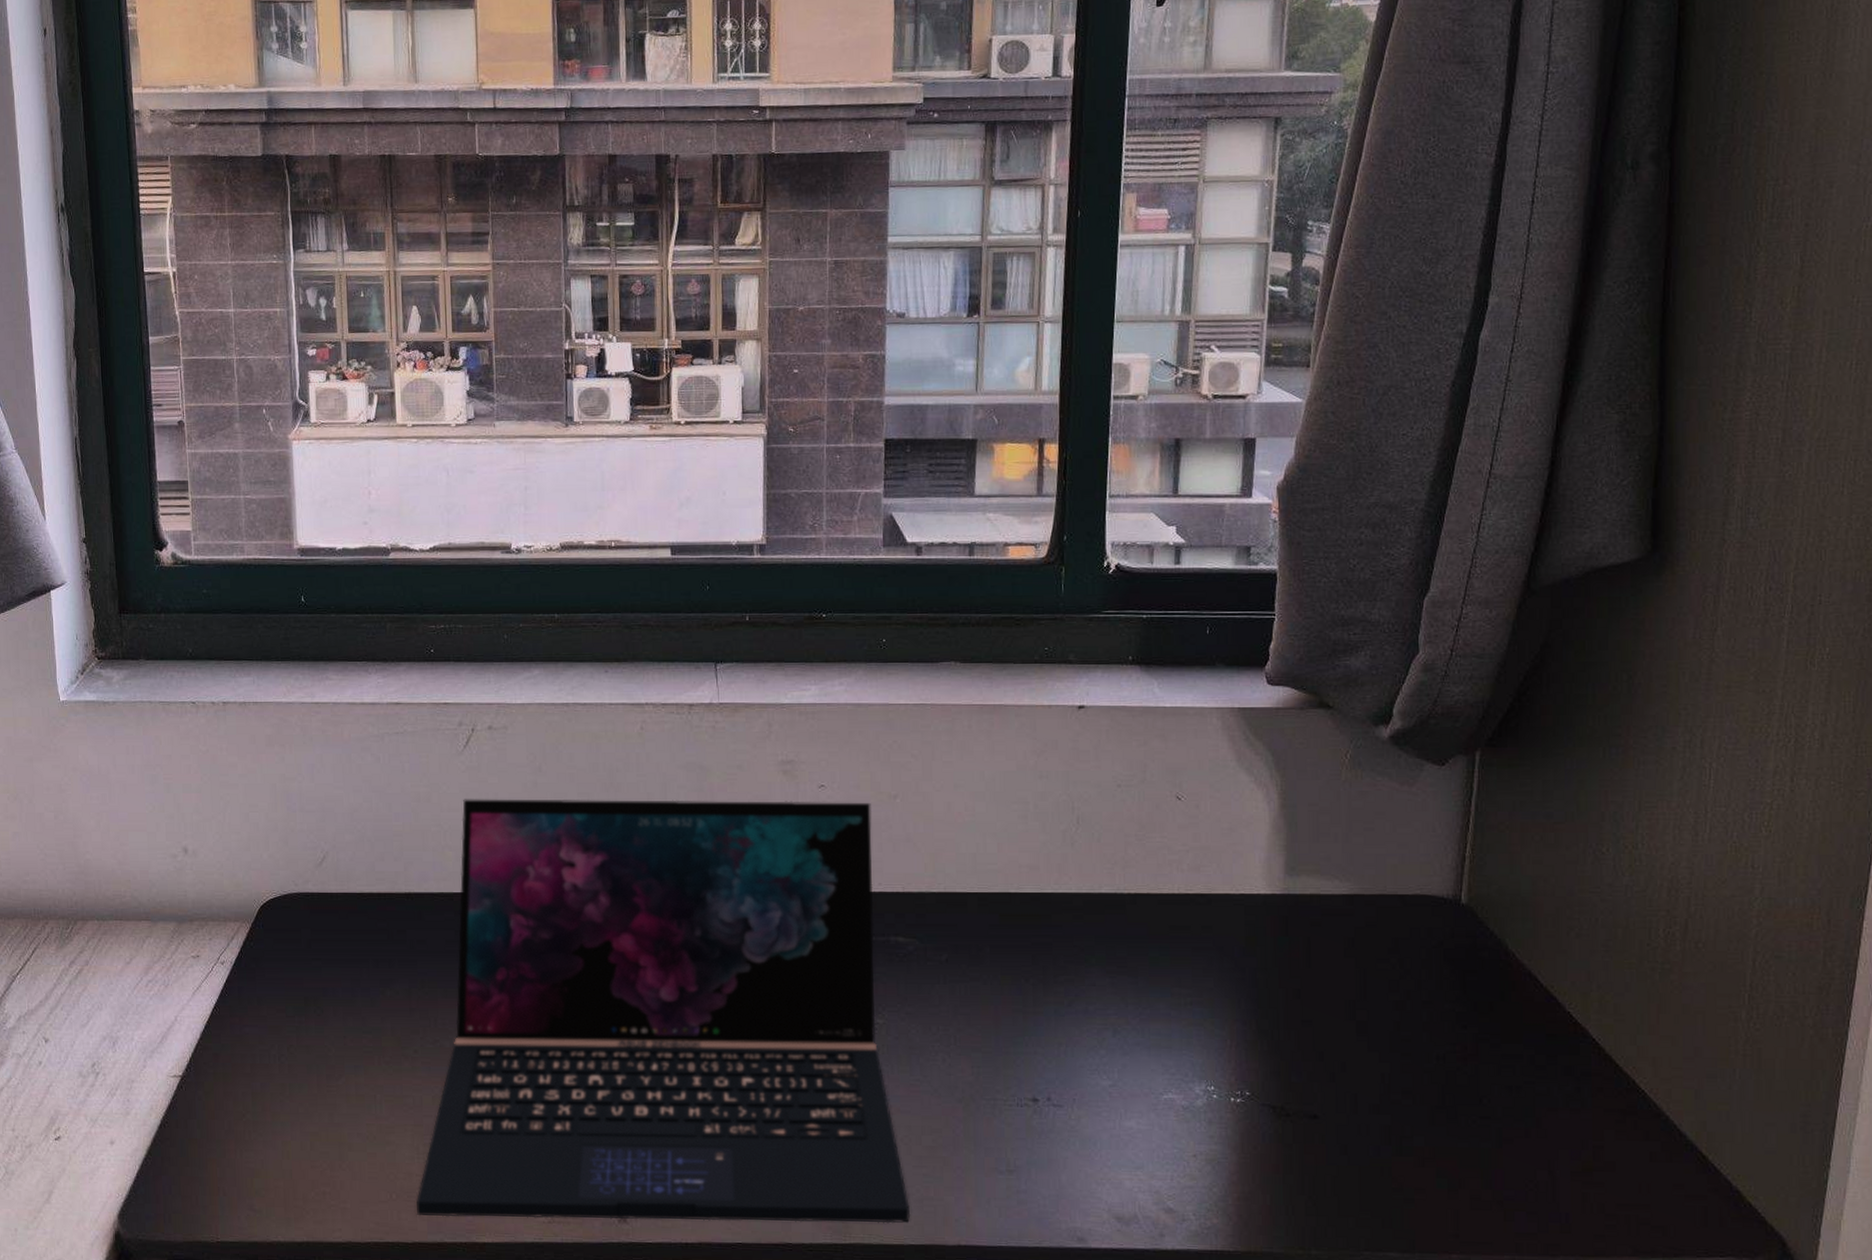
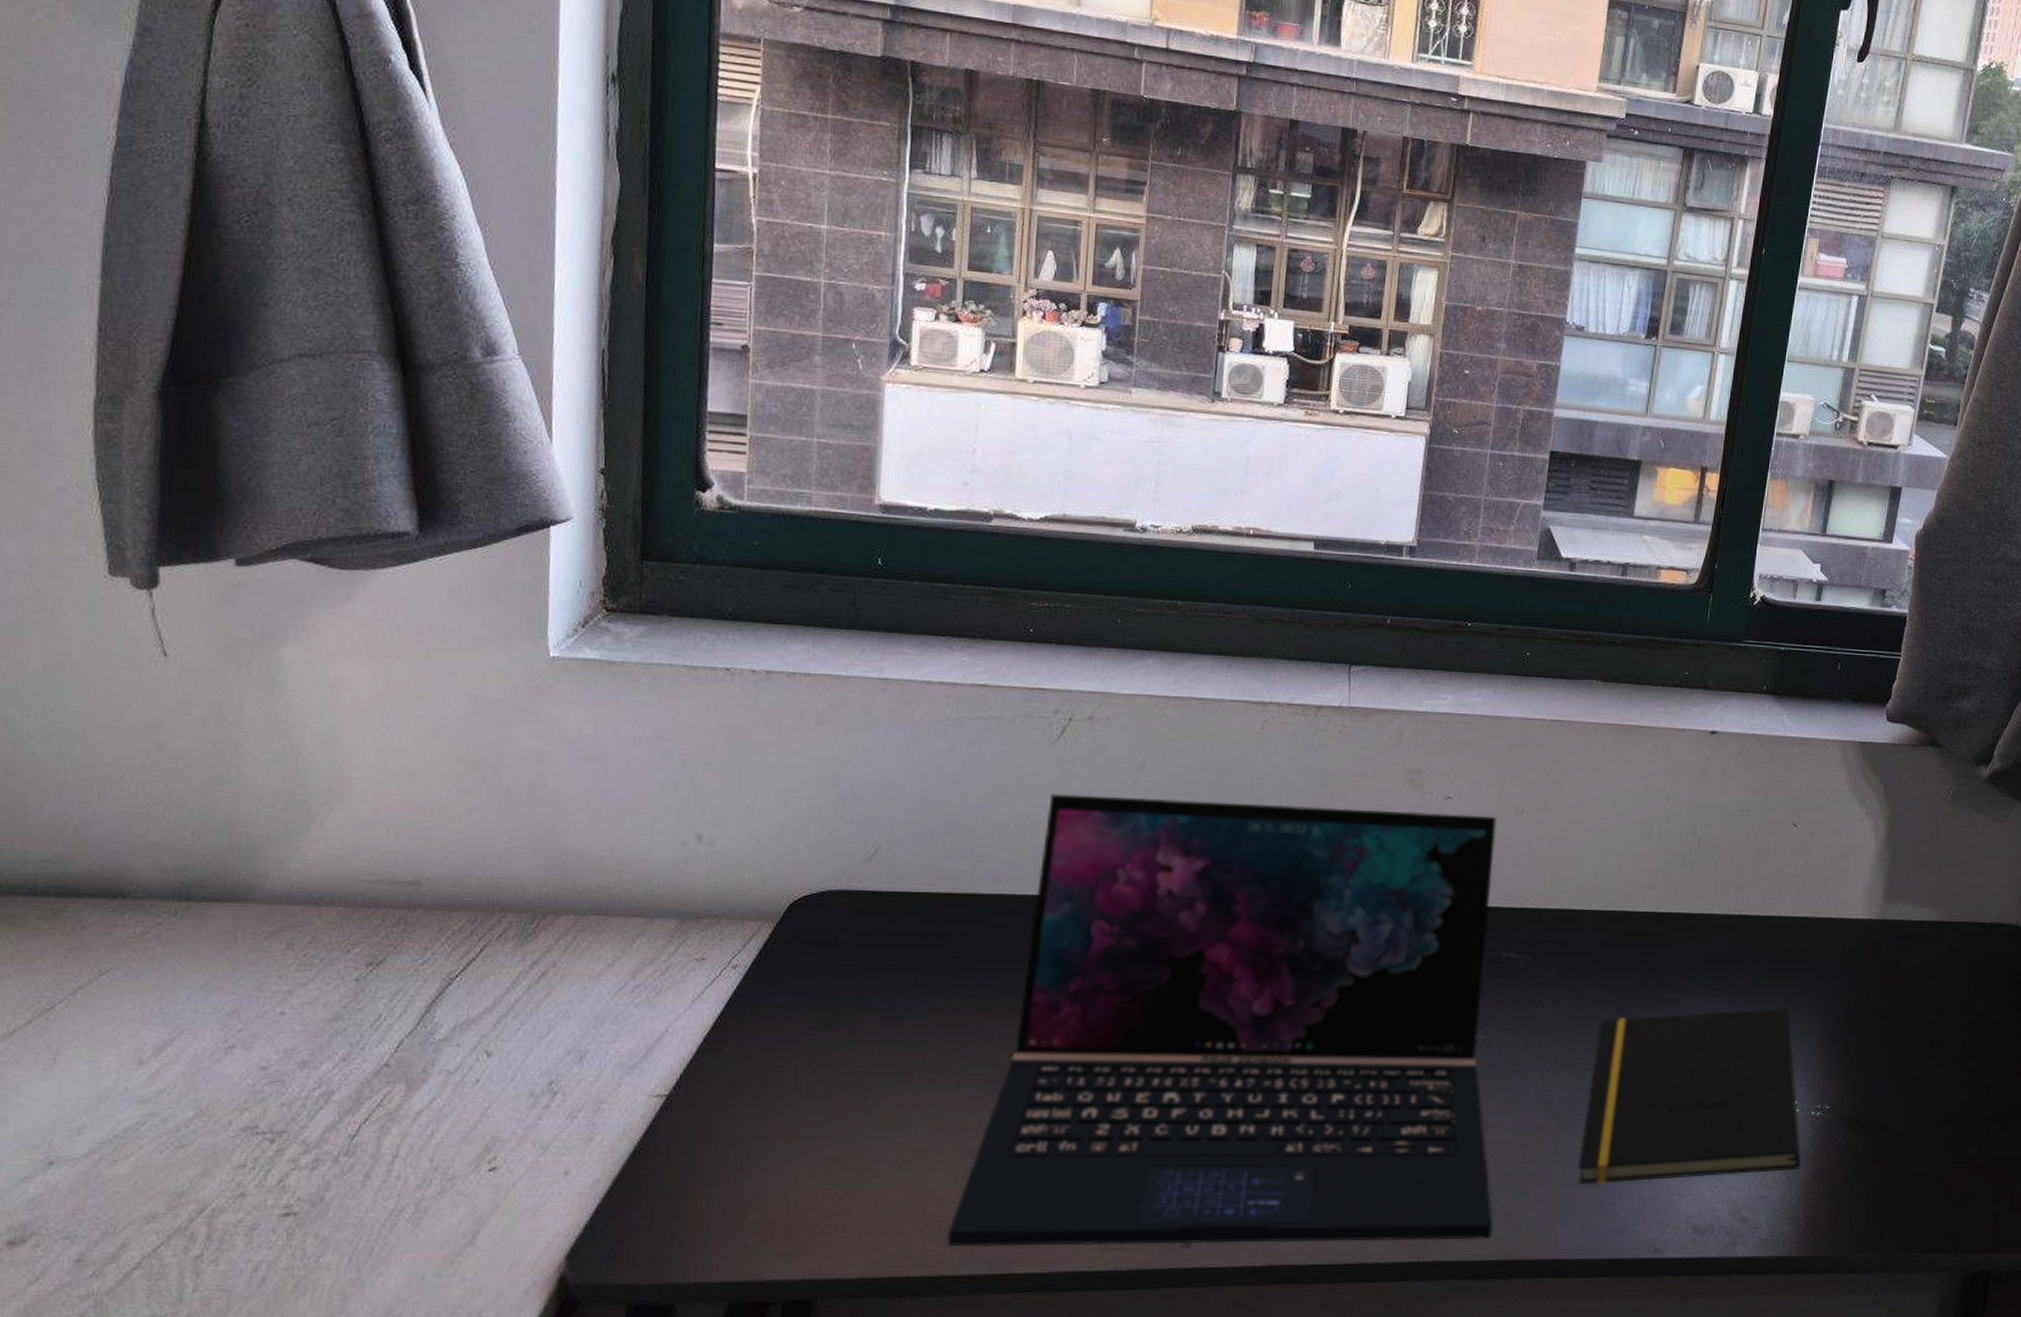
notepad: none [989,989,1225,1172] -> present [1578,1008,1802,1186]

